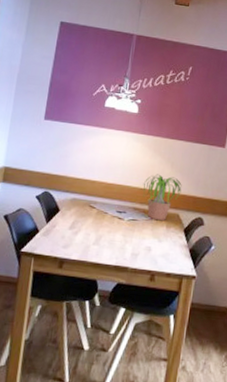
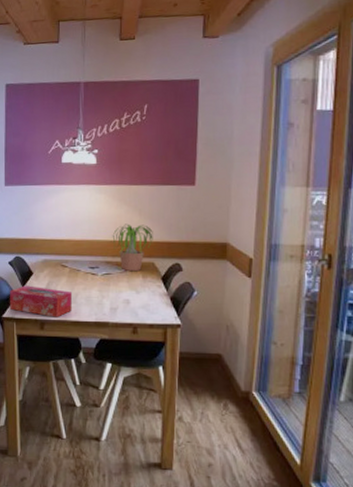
tissue box: none [30,221,97,258] -> present [10,285,73,317]

